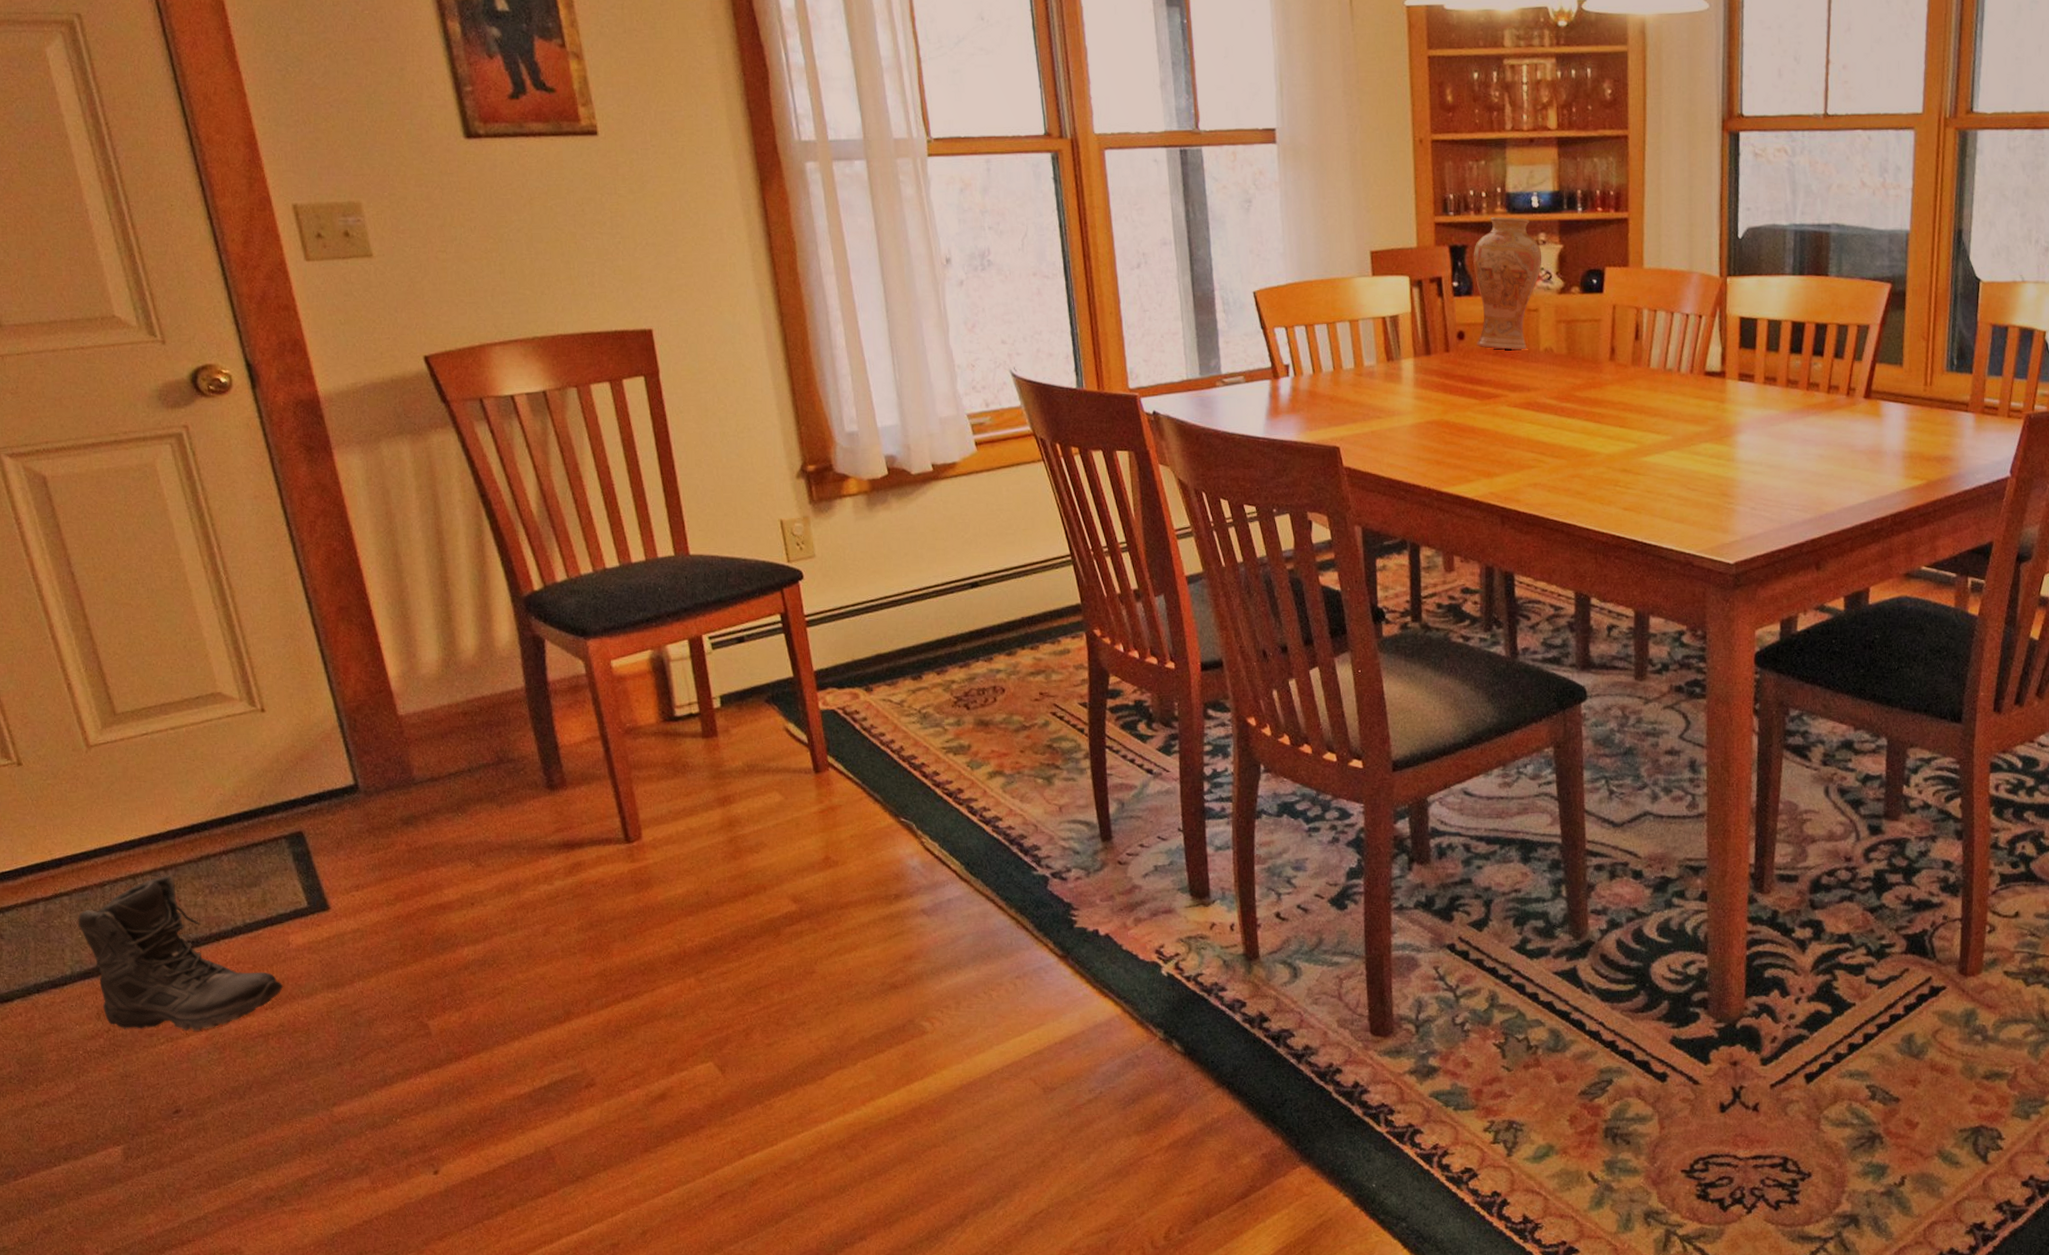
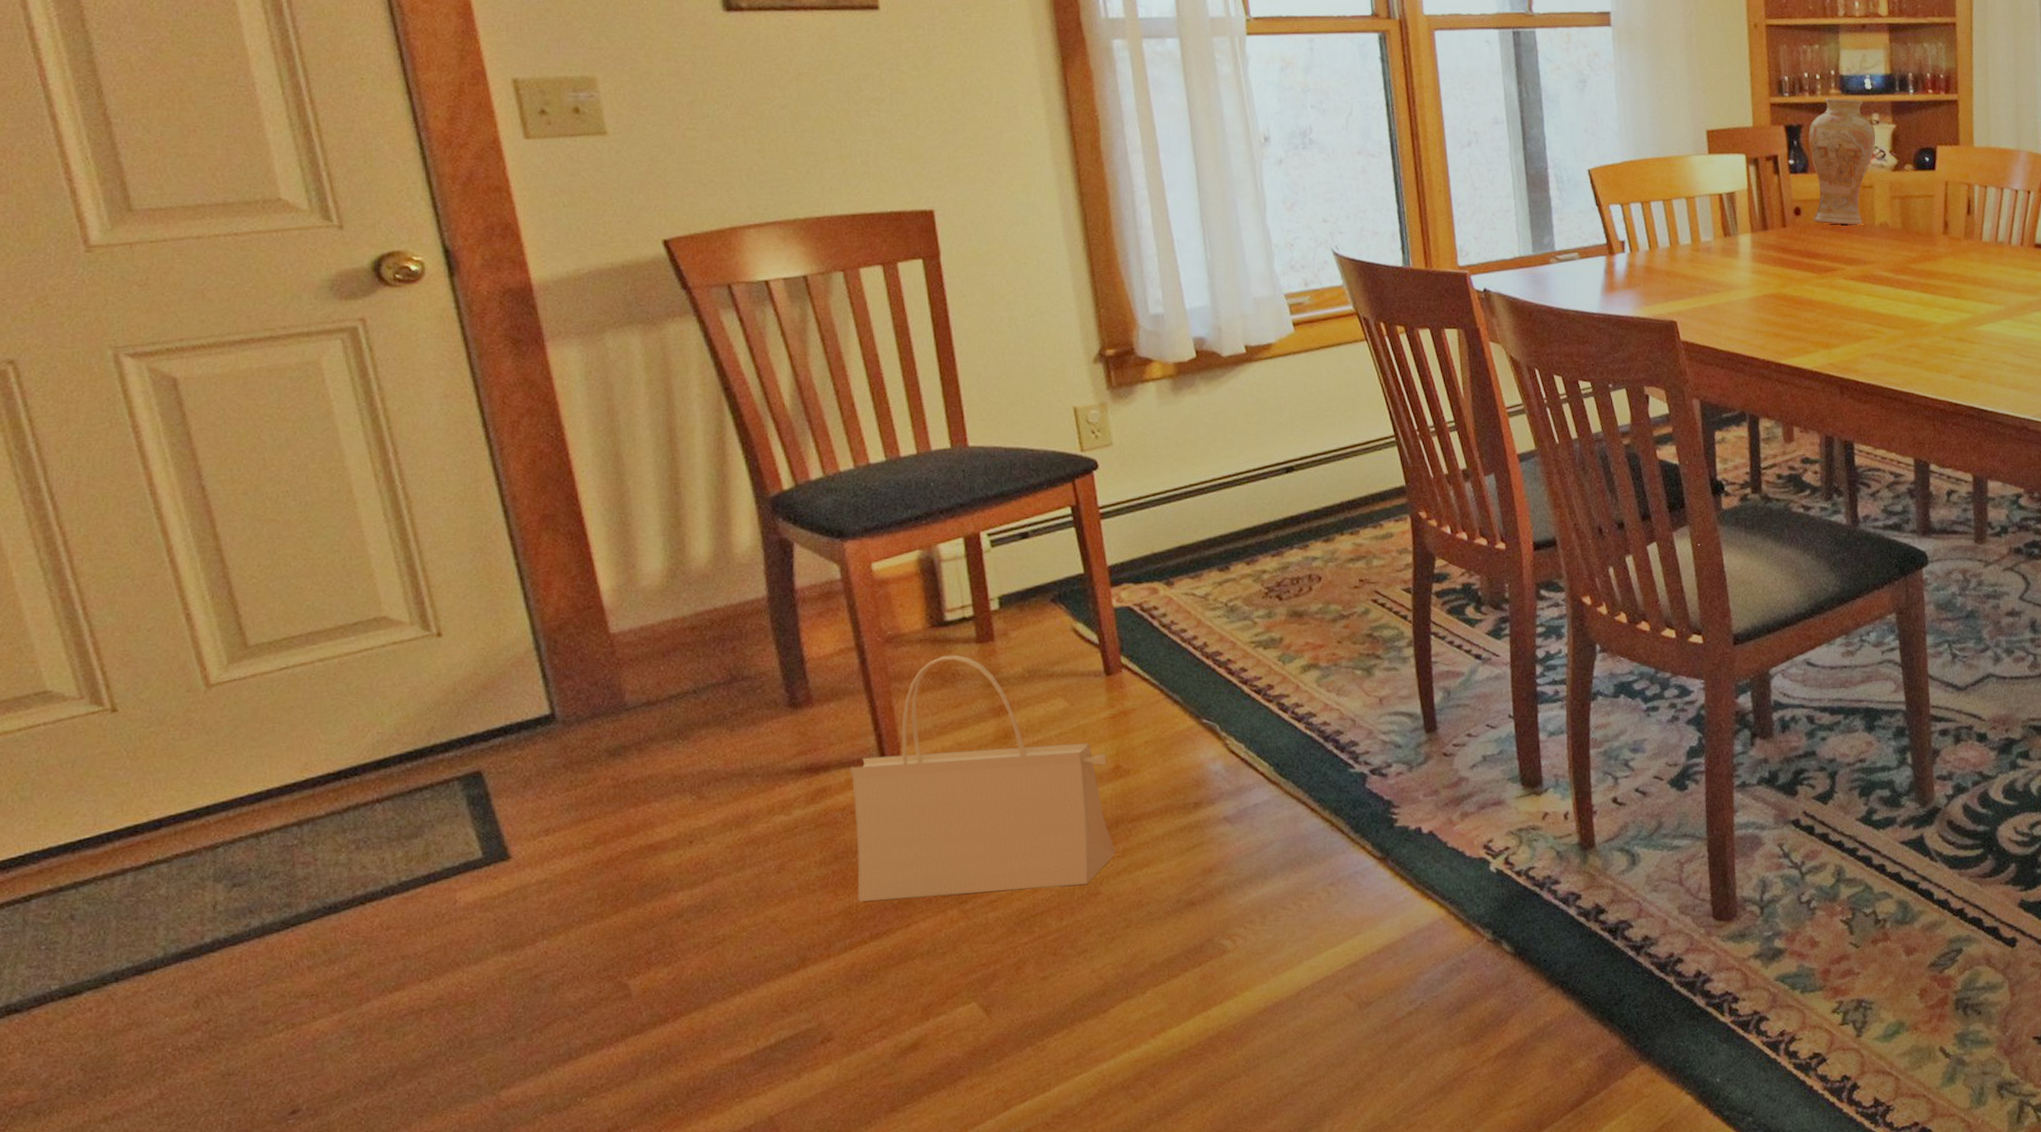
boot: present [78,875,284,1031] -> none [178,830,445,1017]
tote bag: none [599,747,828,966] -> present [849,654,1116,902]

